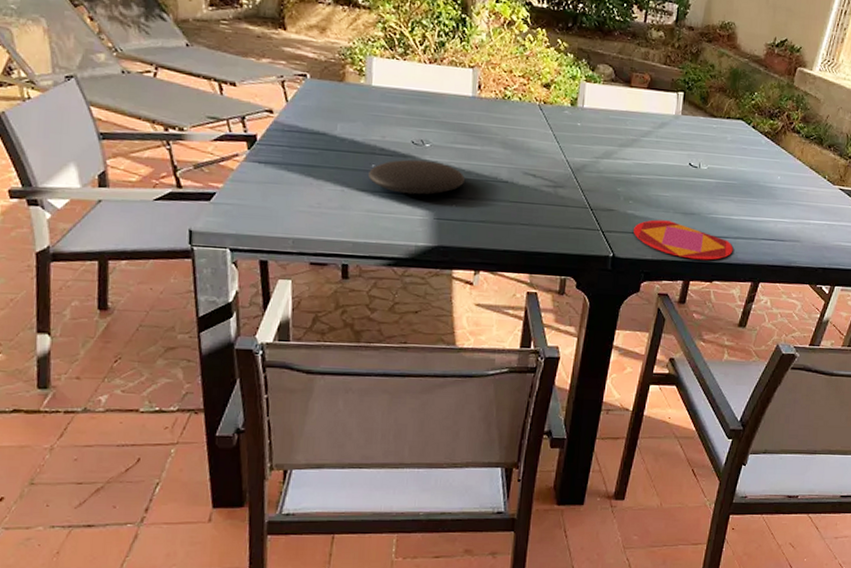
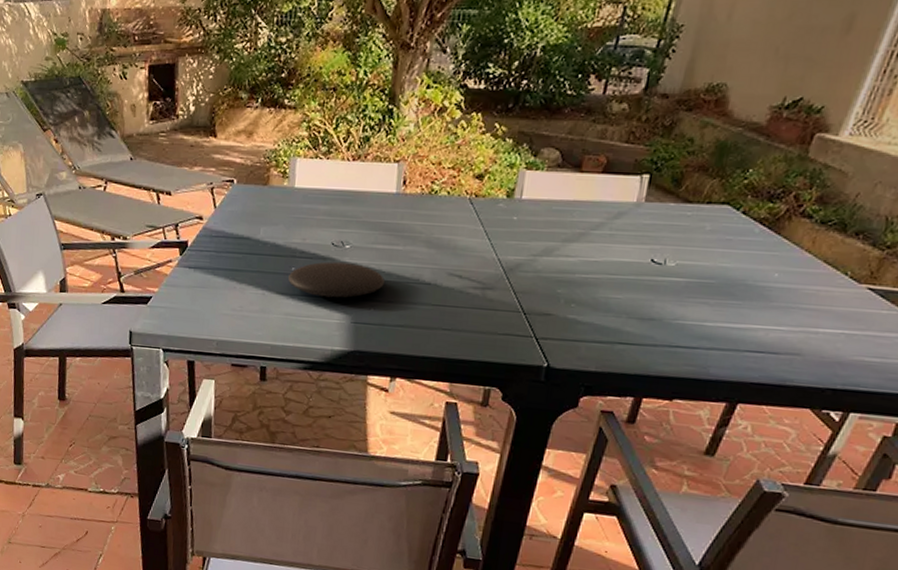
plate: present [634,219,733,260] -> none [574,326,704,375]

